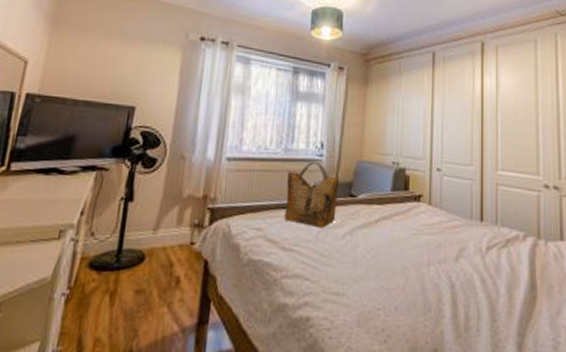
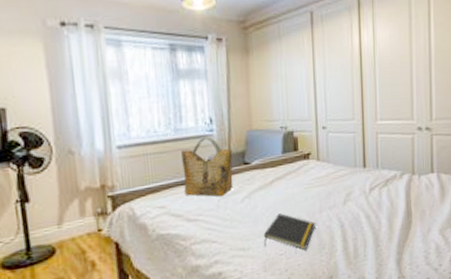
notepad: none [361,259,422,309] -> present [263,213,316,250]

